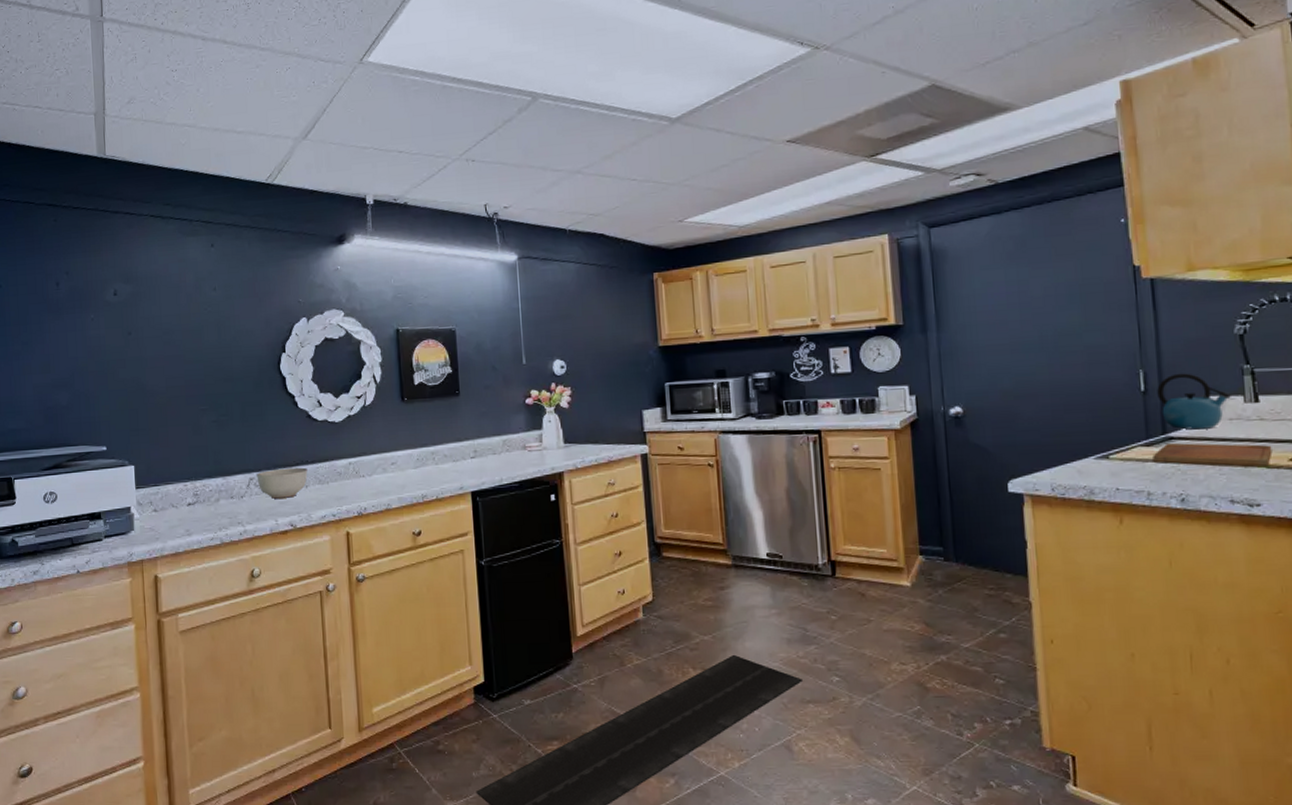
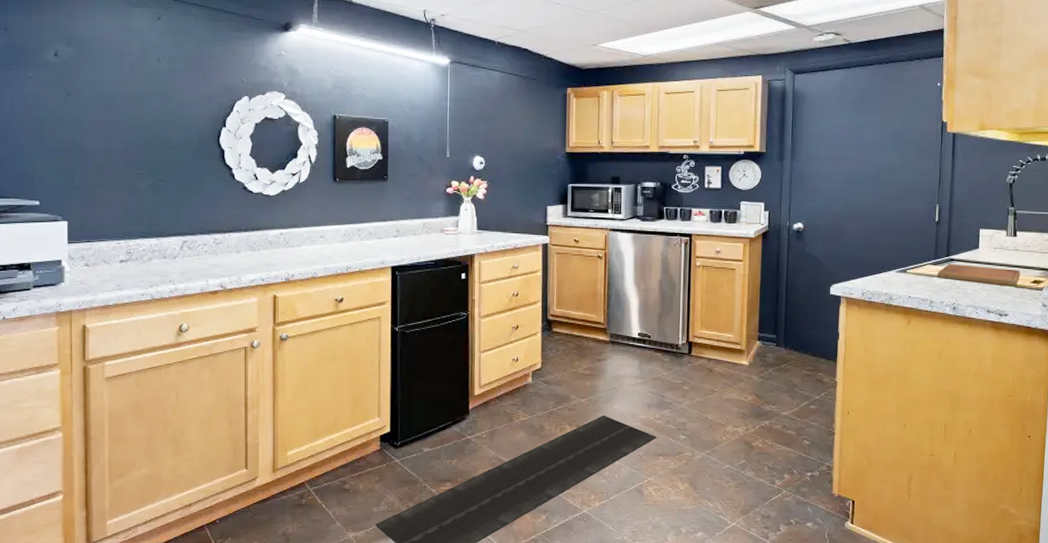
bowl: present [256,467,308,499] -> none [190,234,240,261]
kettle: present [1157,373,1232,430] -> none [947,210,999,255]

